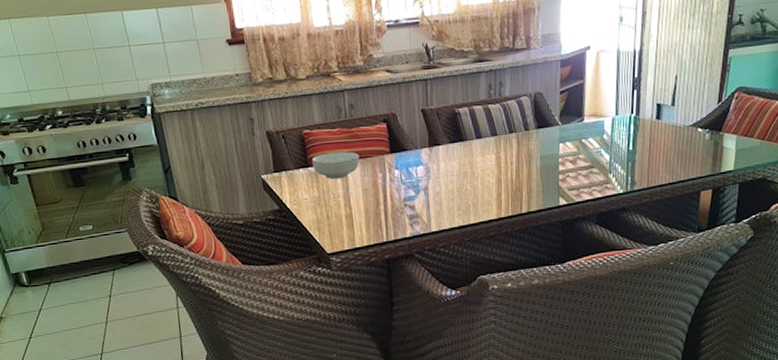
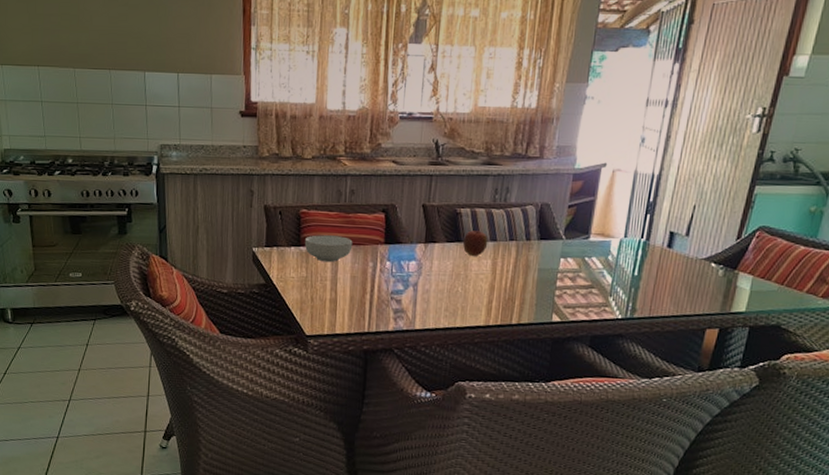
apple: none [466,127,489,153] -> present [463,229,488,256]

